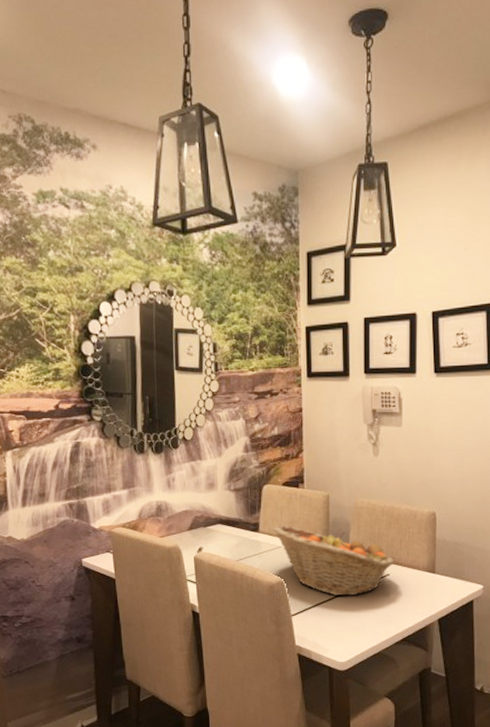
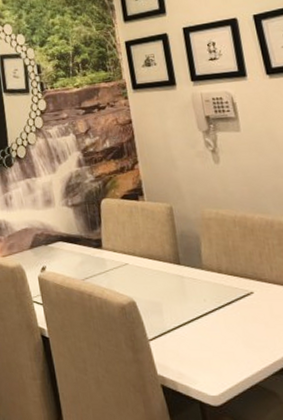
fruit basket: present [273,525,394,596] -> none [116,240,257,318]

